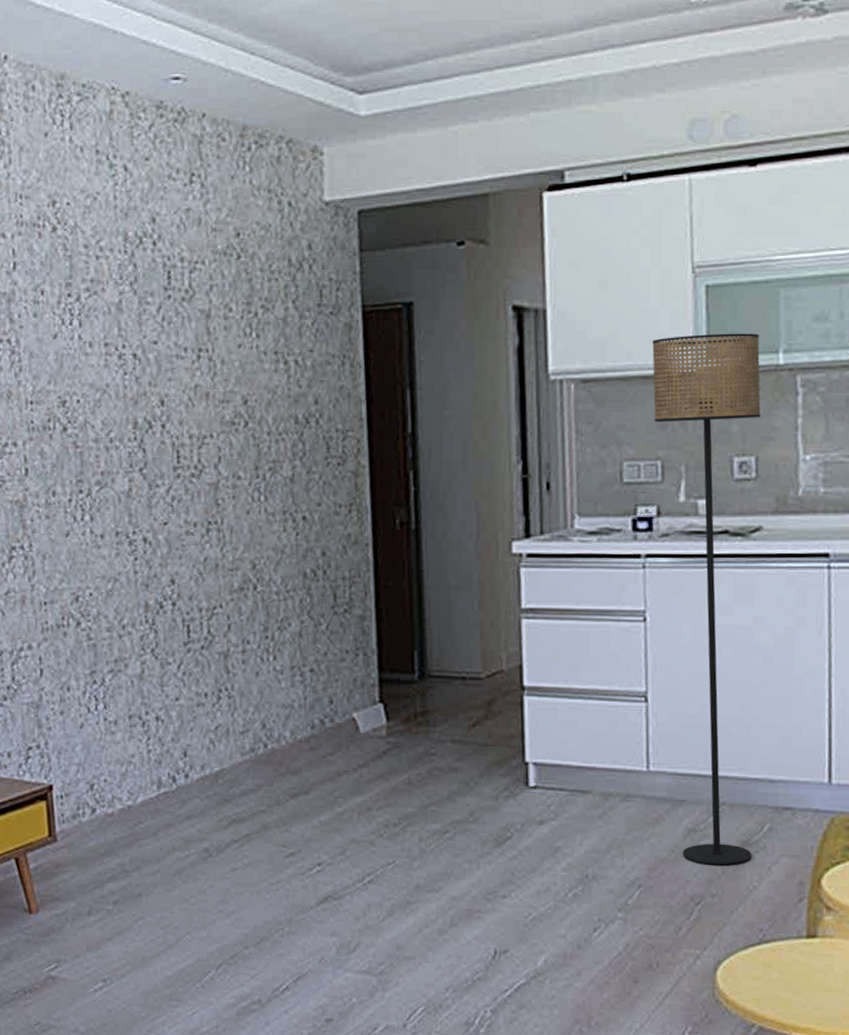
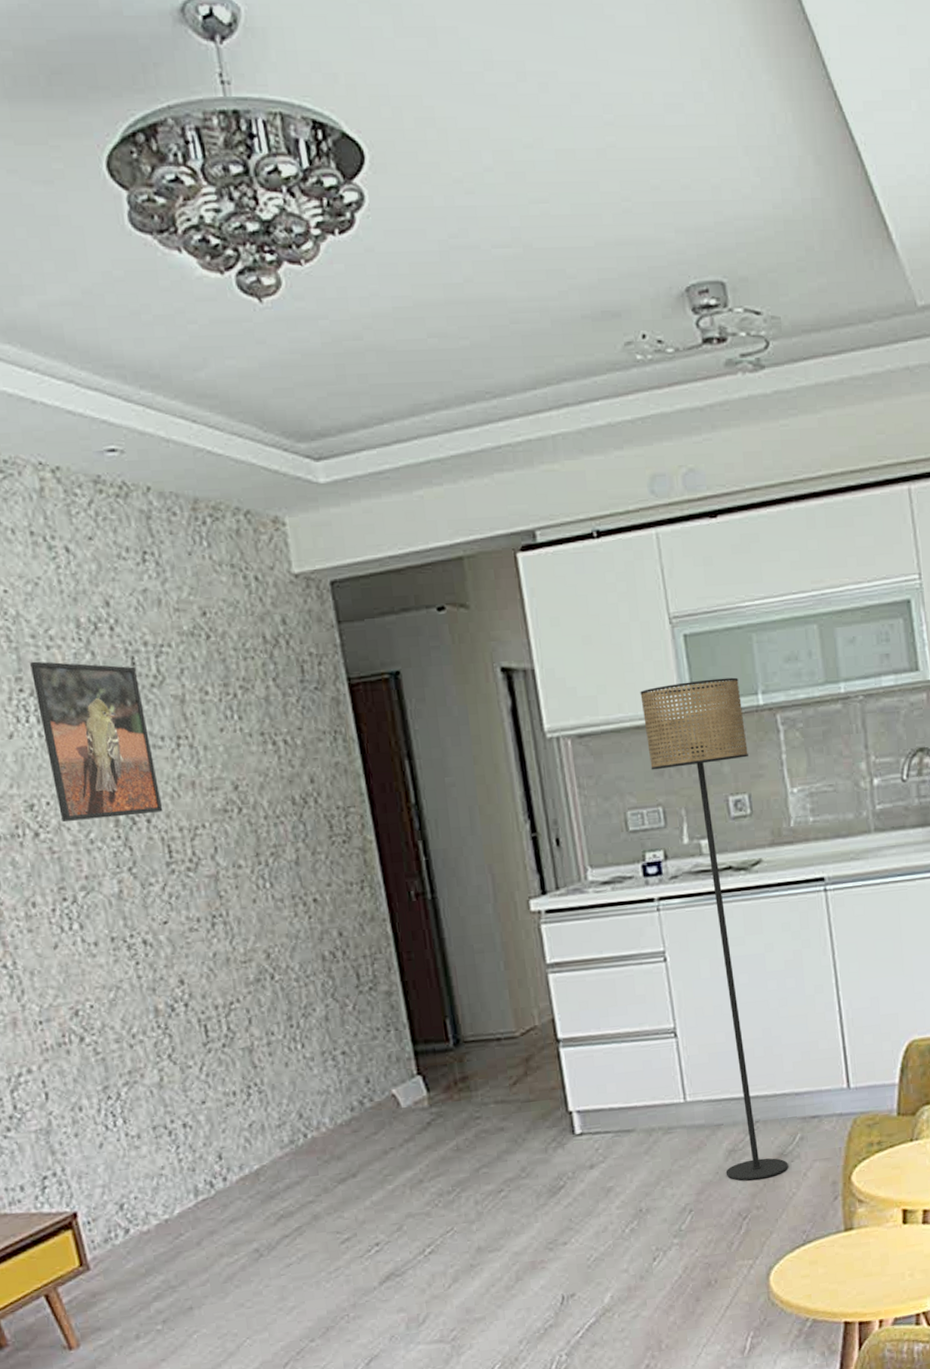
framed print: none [80,269,177,420] -> present [30,661,163,823]

